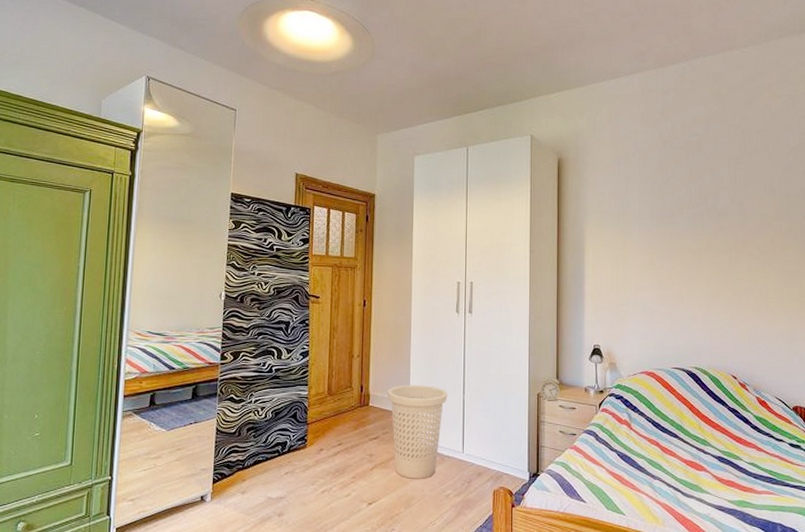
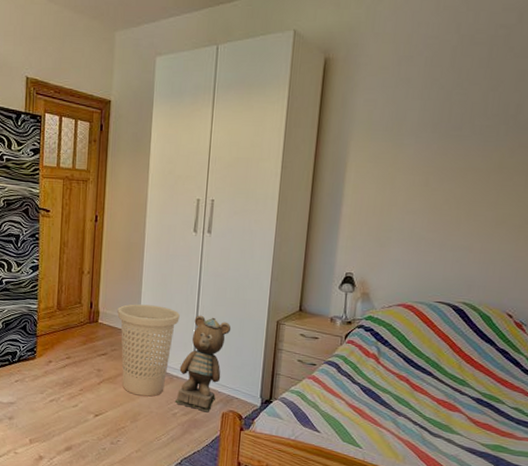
teddy bear: none [447,392,496,491] -> present [174,315,231,413]
alarm clock: present [540,374,561,401] -> none [280,301,303,330]

